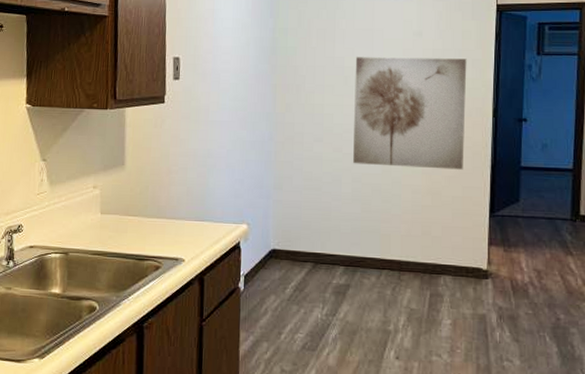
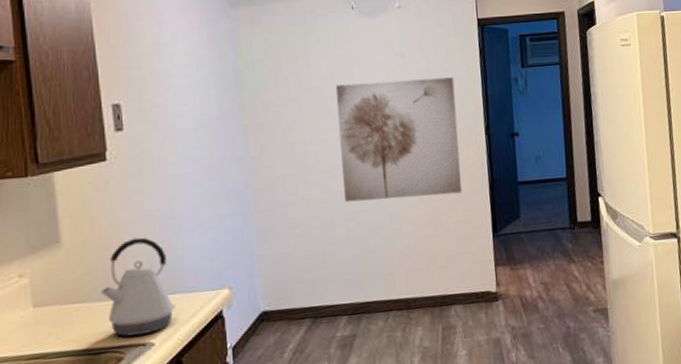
kettle: none [149,169,204,251] -> present [100,237,175,337]

